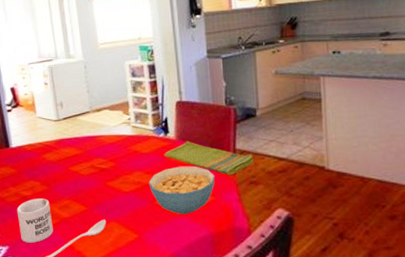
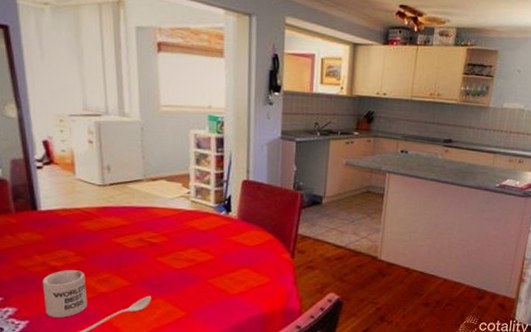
cereal bowl: present [149,166,215,214] -> none [203,246,273,294]
dish towel: present [163,141,255,176] -> none [222,221,314,260]

